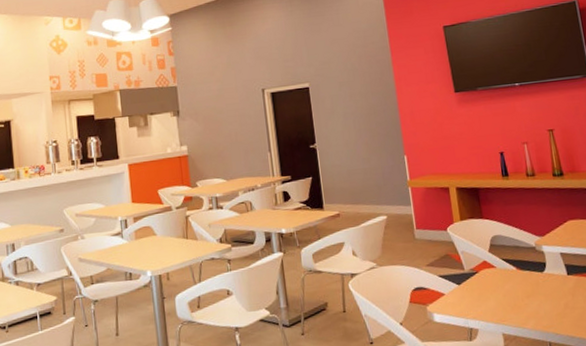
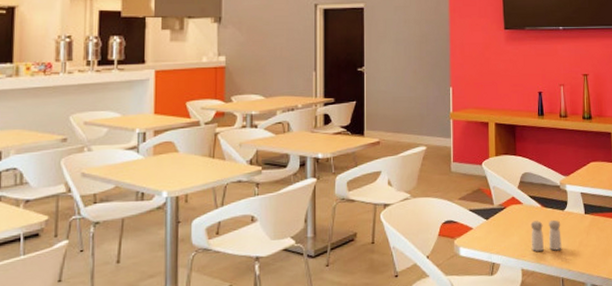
salt and pepper shaker: none [507,282,545,316] -> present [530,219,562,252]

